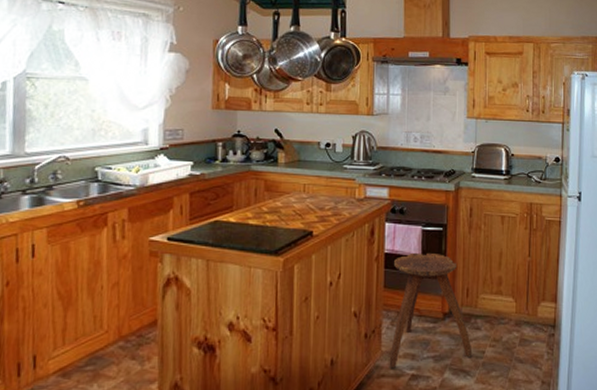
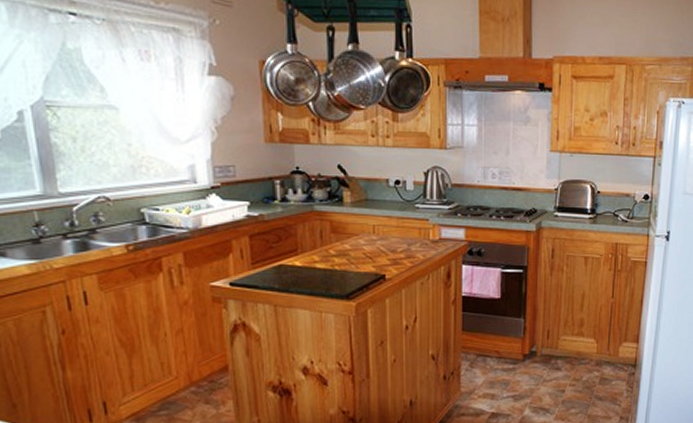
stool: present [389,252,473,369] -> none [469,295,553,408]

